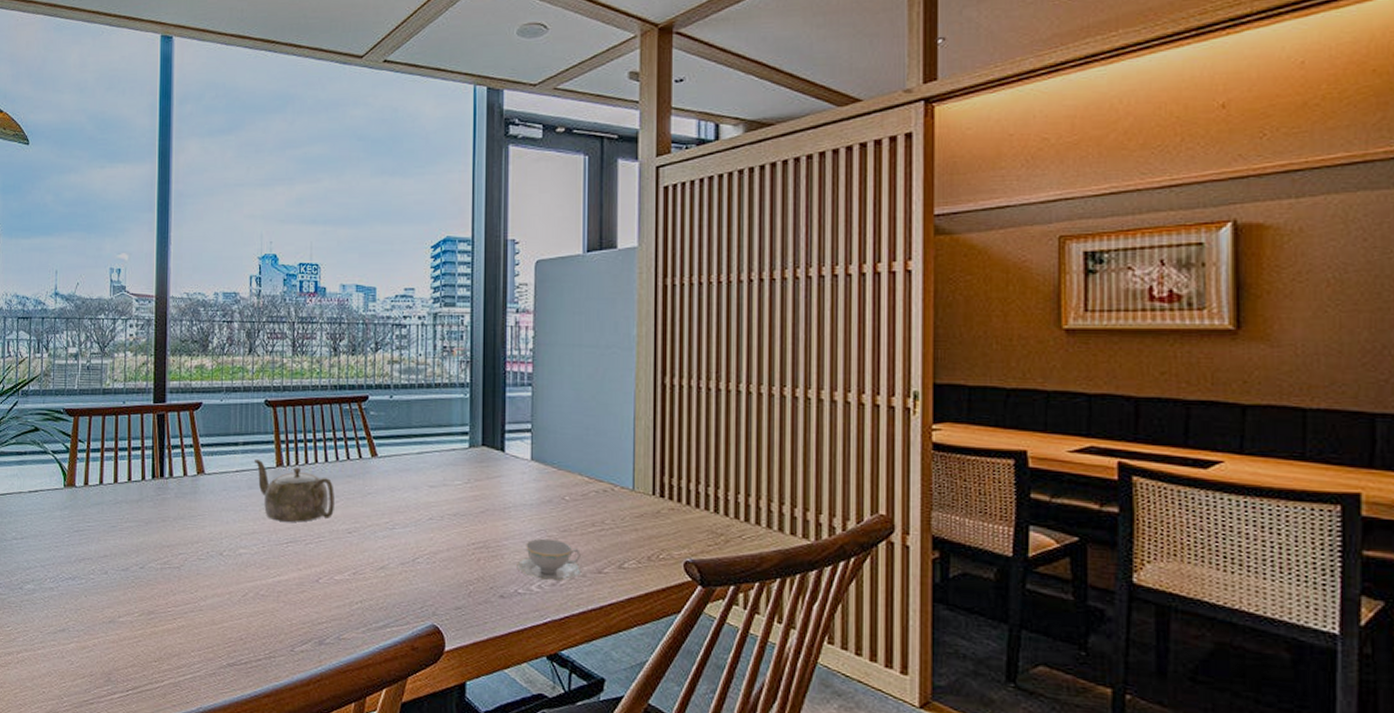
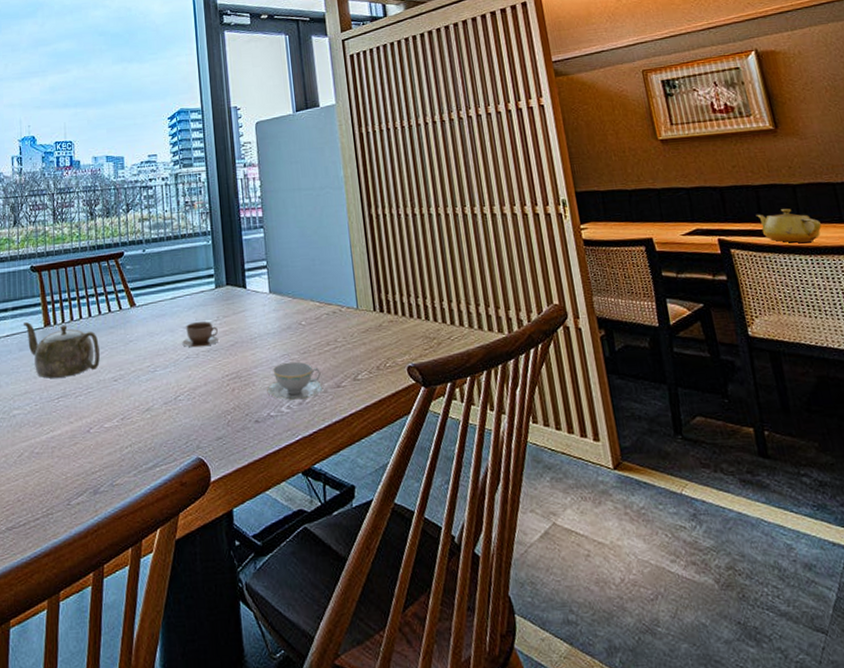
teacup: none [426,482,467,510] -> present [182,321,218,348]
teapot: none [1179,434,1271,479] -> present [755,208,822,243]

